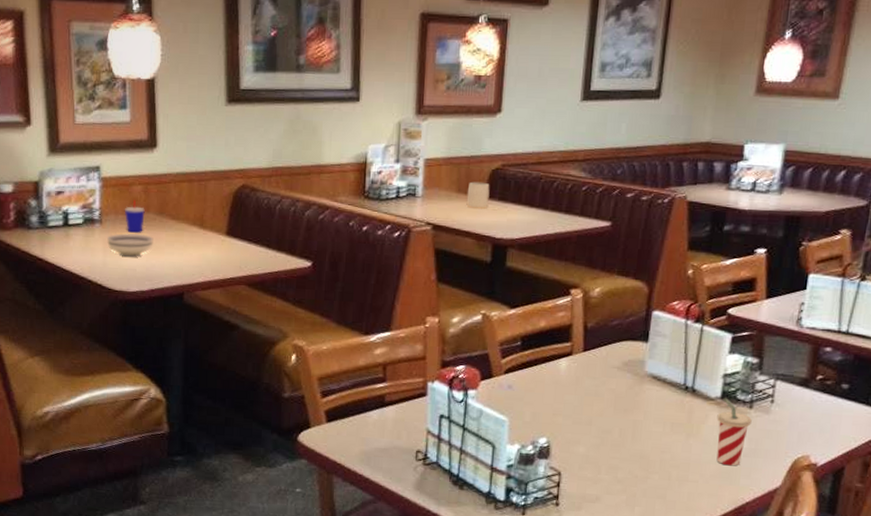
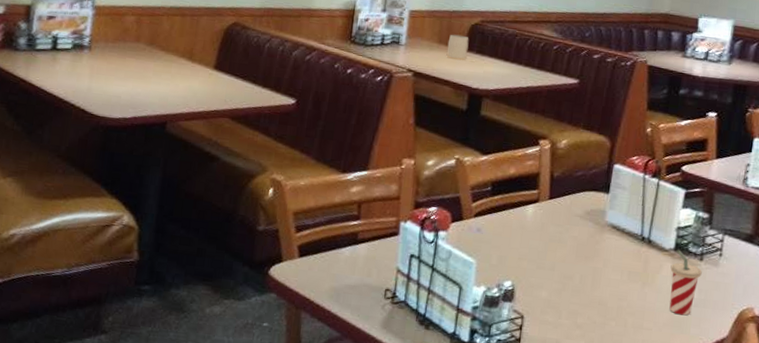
bowl: present [107,233,154,257] -> none [94,61,142,84]
beverage cup: present [124,200,145,233] -> none [114,29,136,62]

